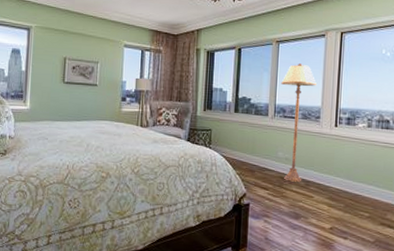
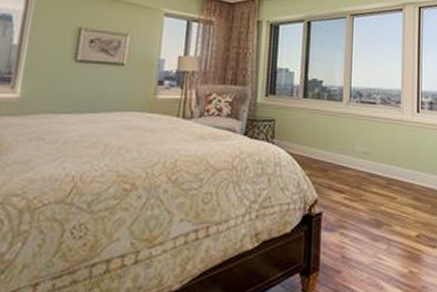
floor lamp: present [281,63,316,182] -> none [357,40,395,181]

